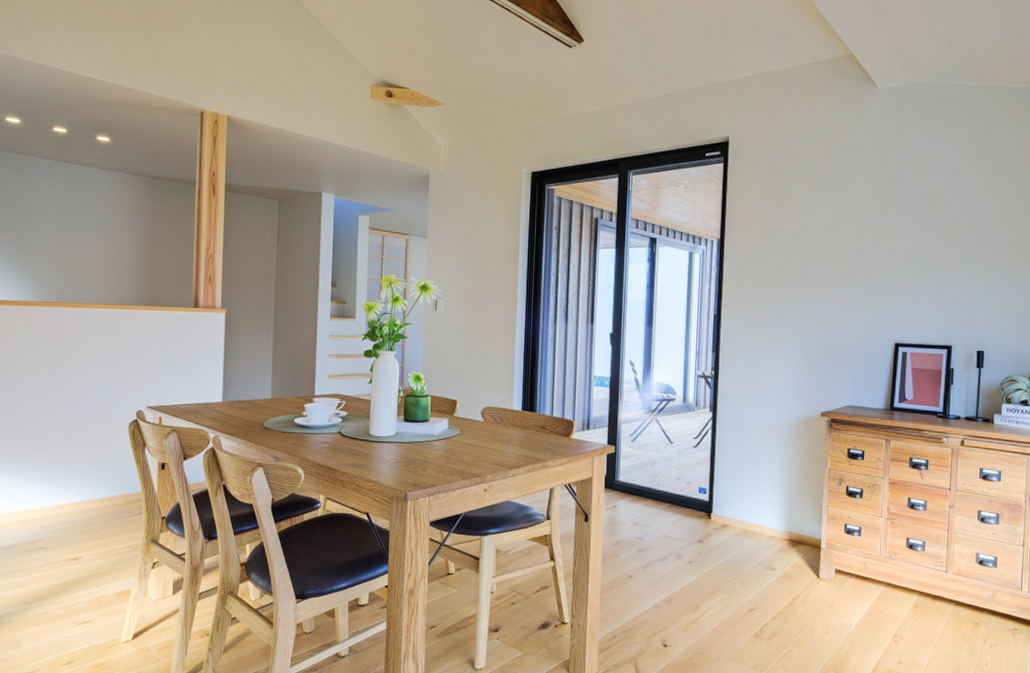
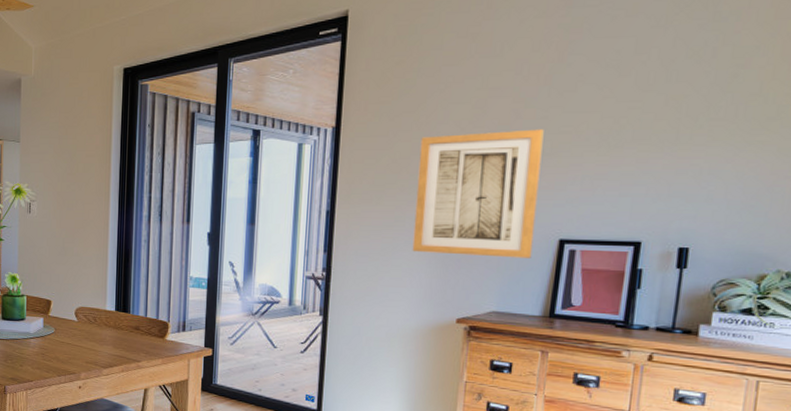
wall art: none [784,249,881,359] -> present [412,129,544,258]

